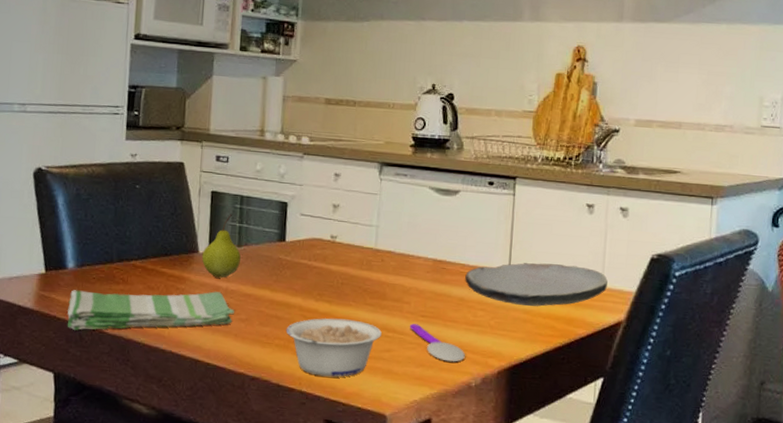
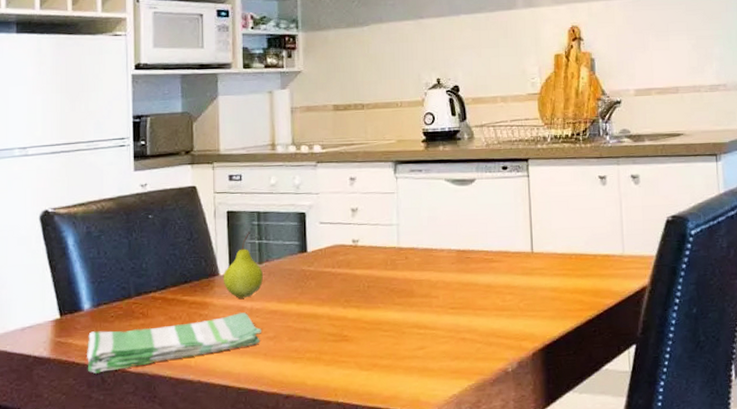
legume: present [286,318,382,377] -> none [316,321,413,384]
spoon: present [410,324,465,362] -> none [441,317,499,351]
plate: present [465,263,608,307] -> none [490,238,628,284]

